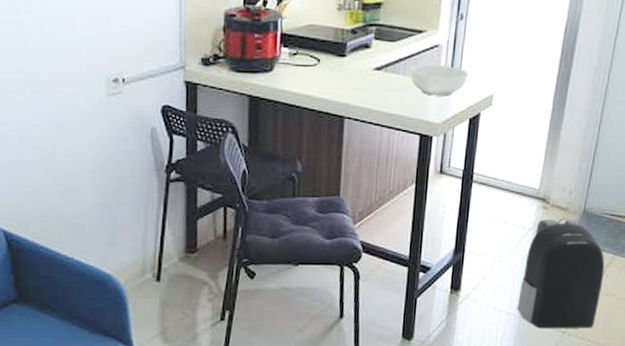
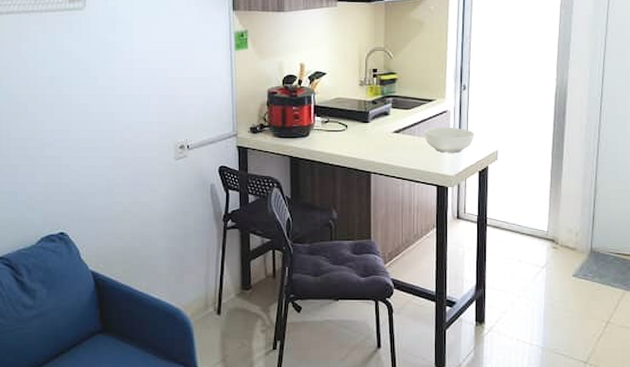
backpack: present [517,217,605,329] -> none [539,256,617,360]

